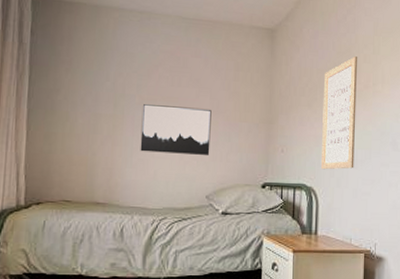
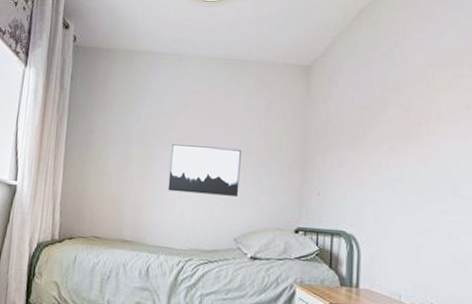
wall art: present [320,56,357,170] -> none [363,92,407,216]

